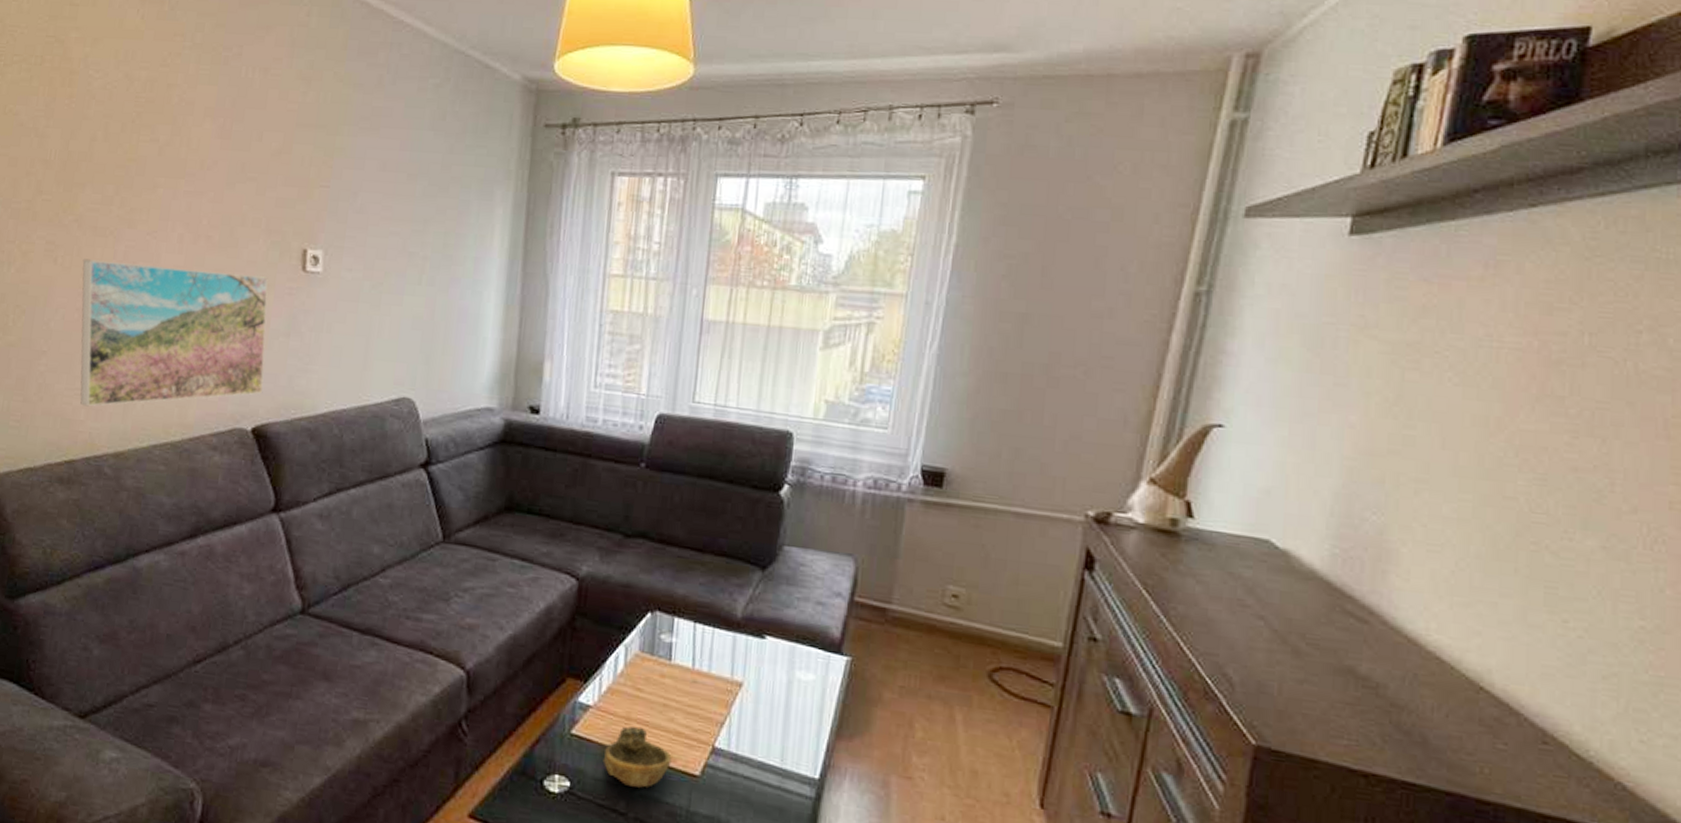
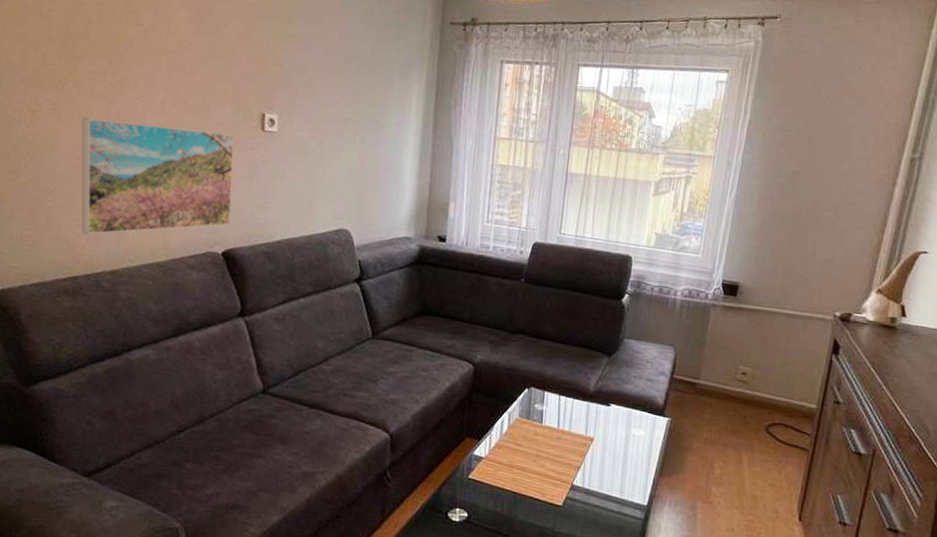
decorative bowl: present [602,726,672,788] -> none [491,472,542,516]

